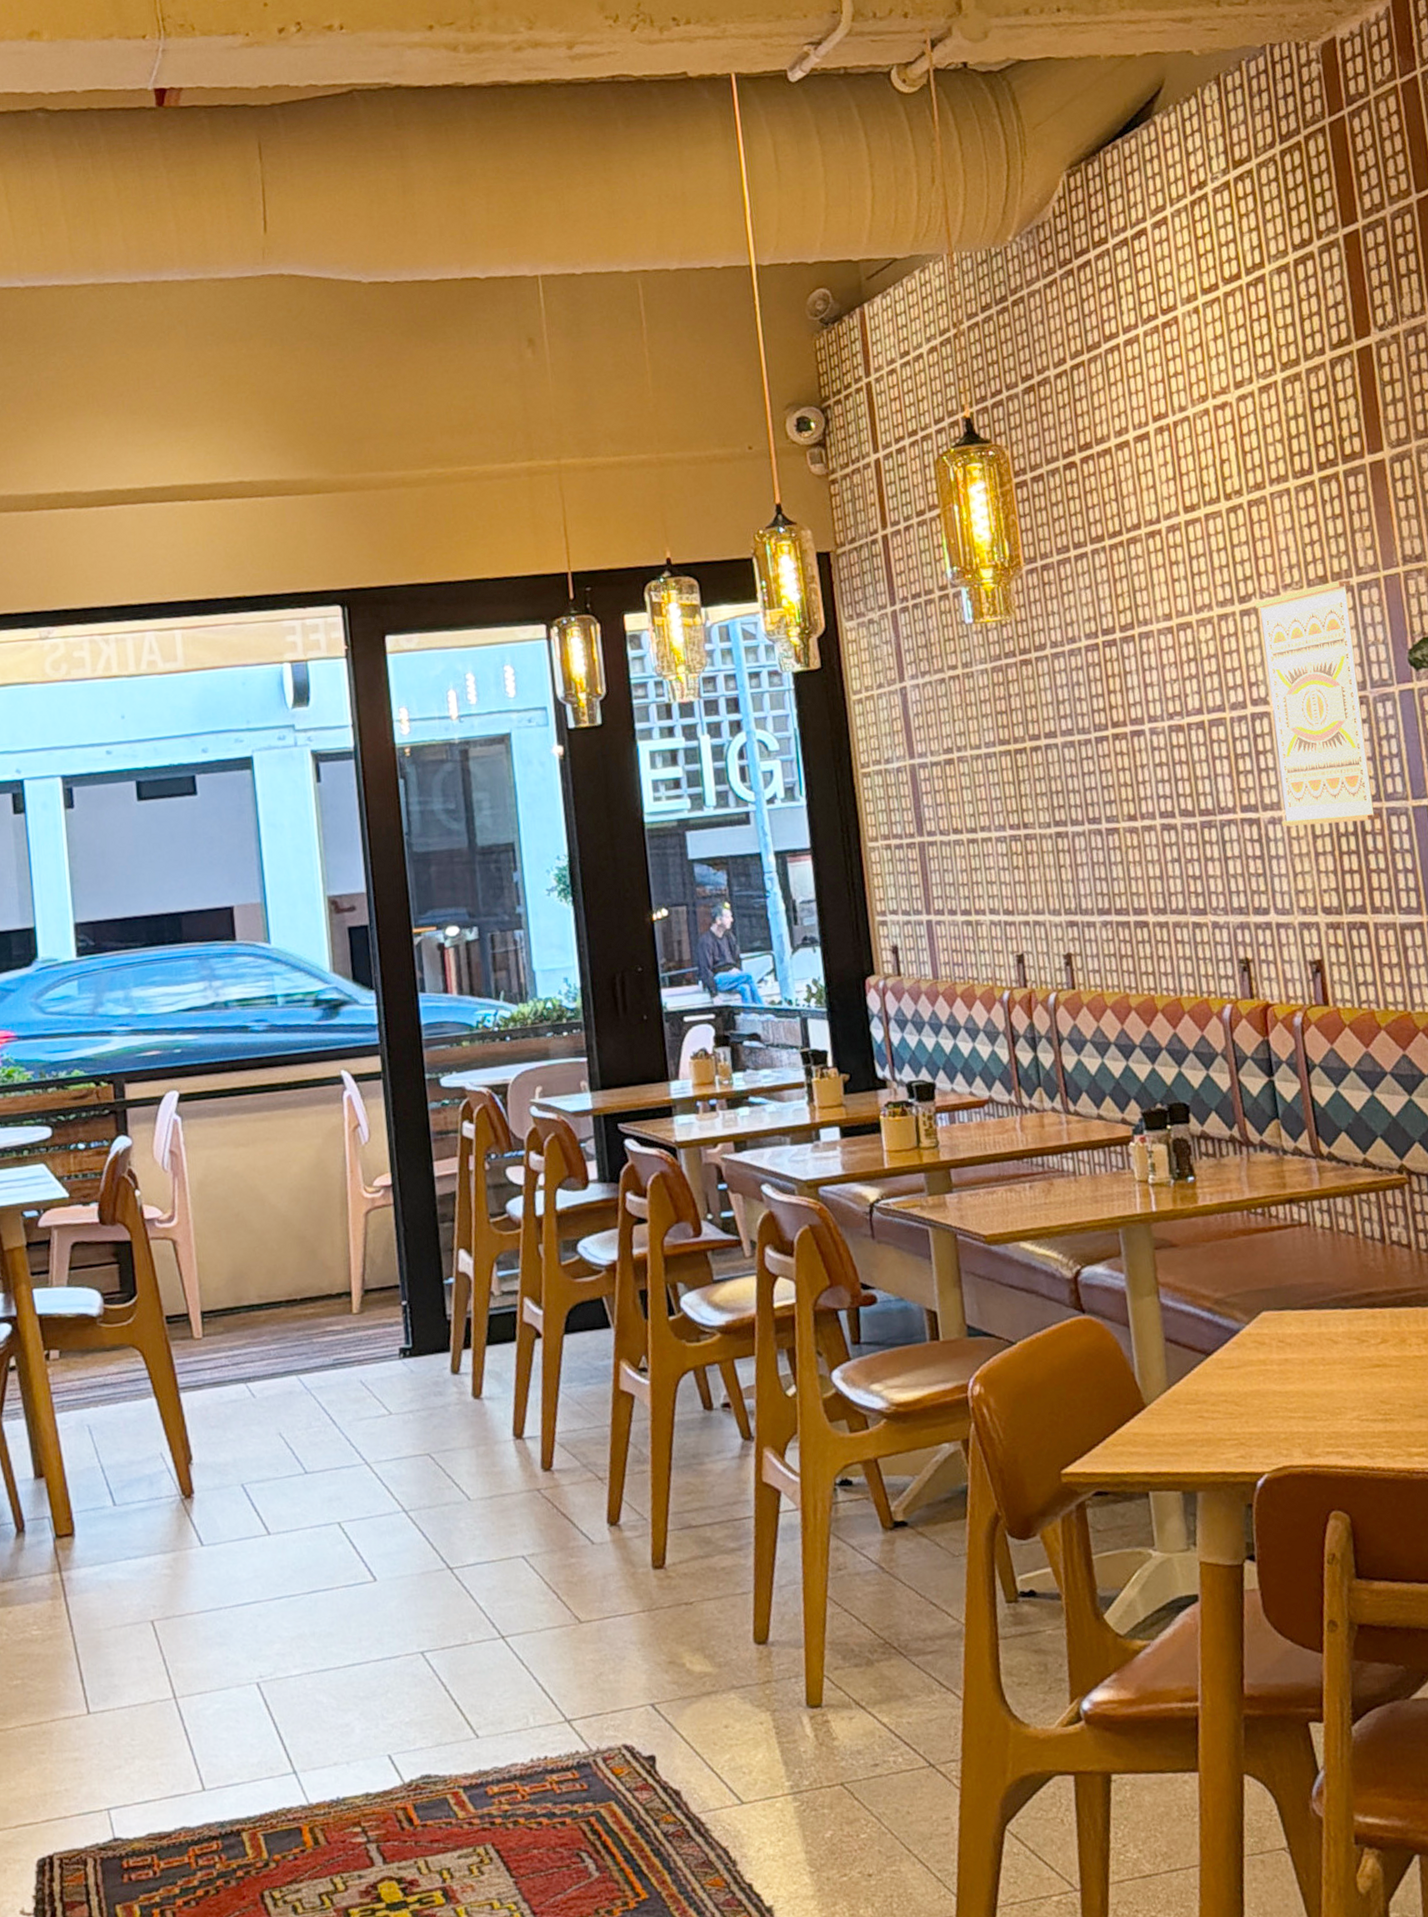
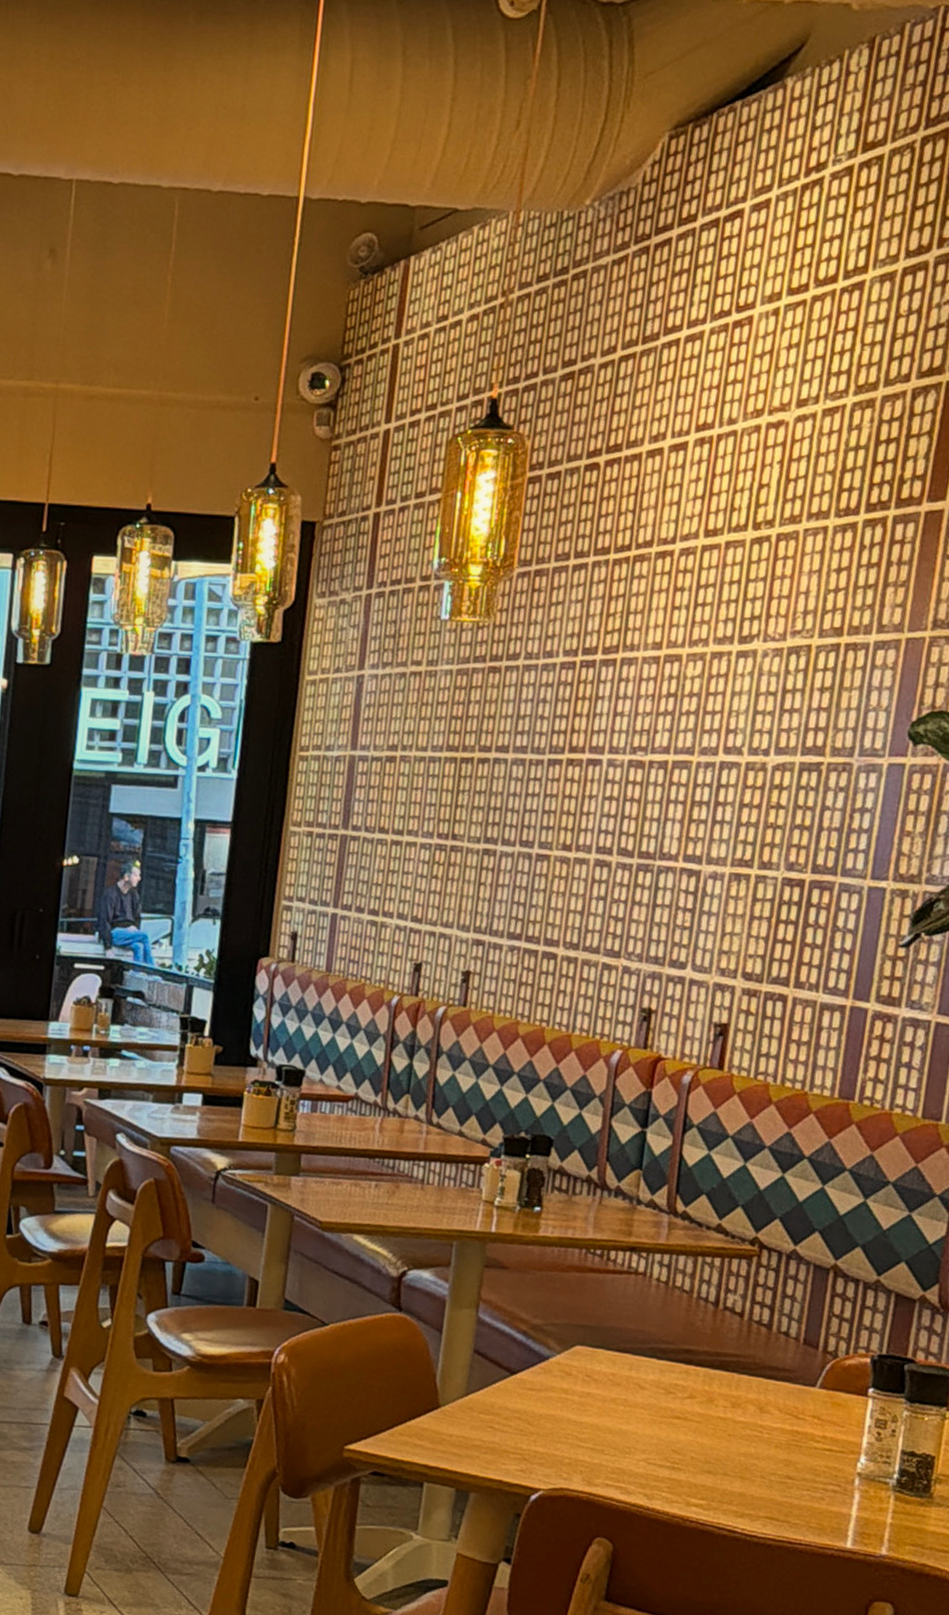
wall art: present [1255,580,1380,827] -> none [722,636,868,894]

